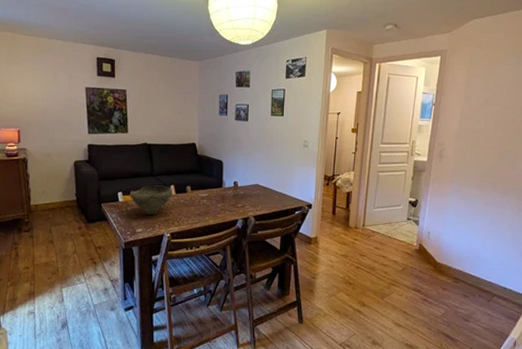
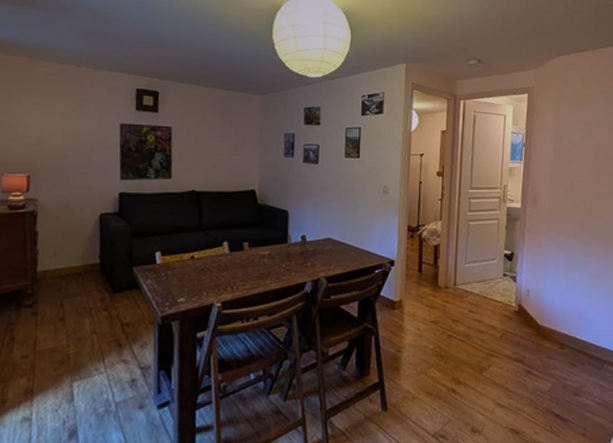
bowl: present [129,185,172,215] -> none [170,242,225,279]

